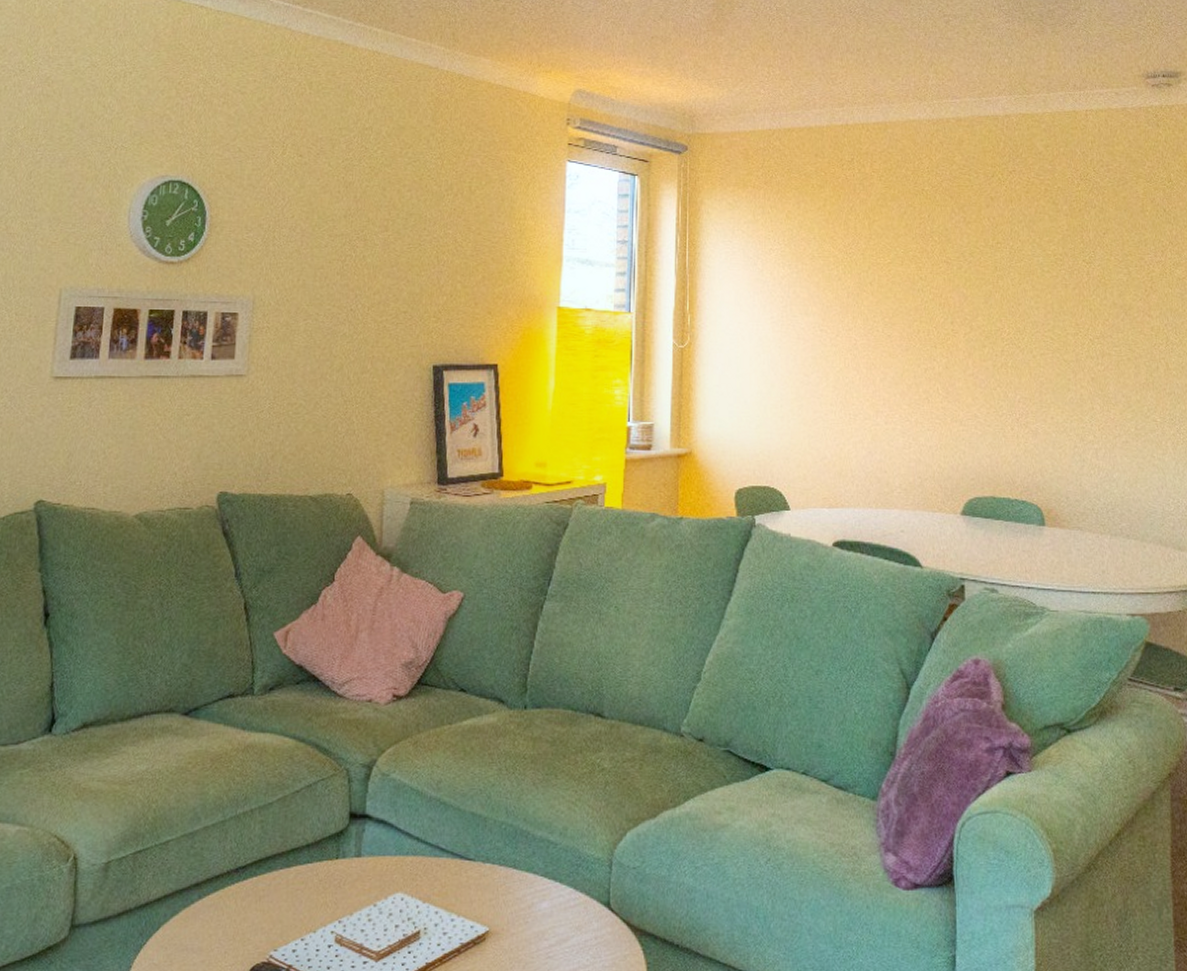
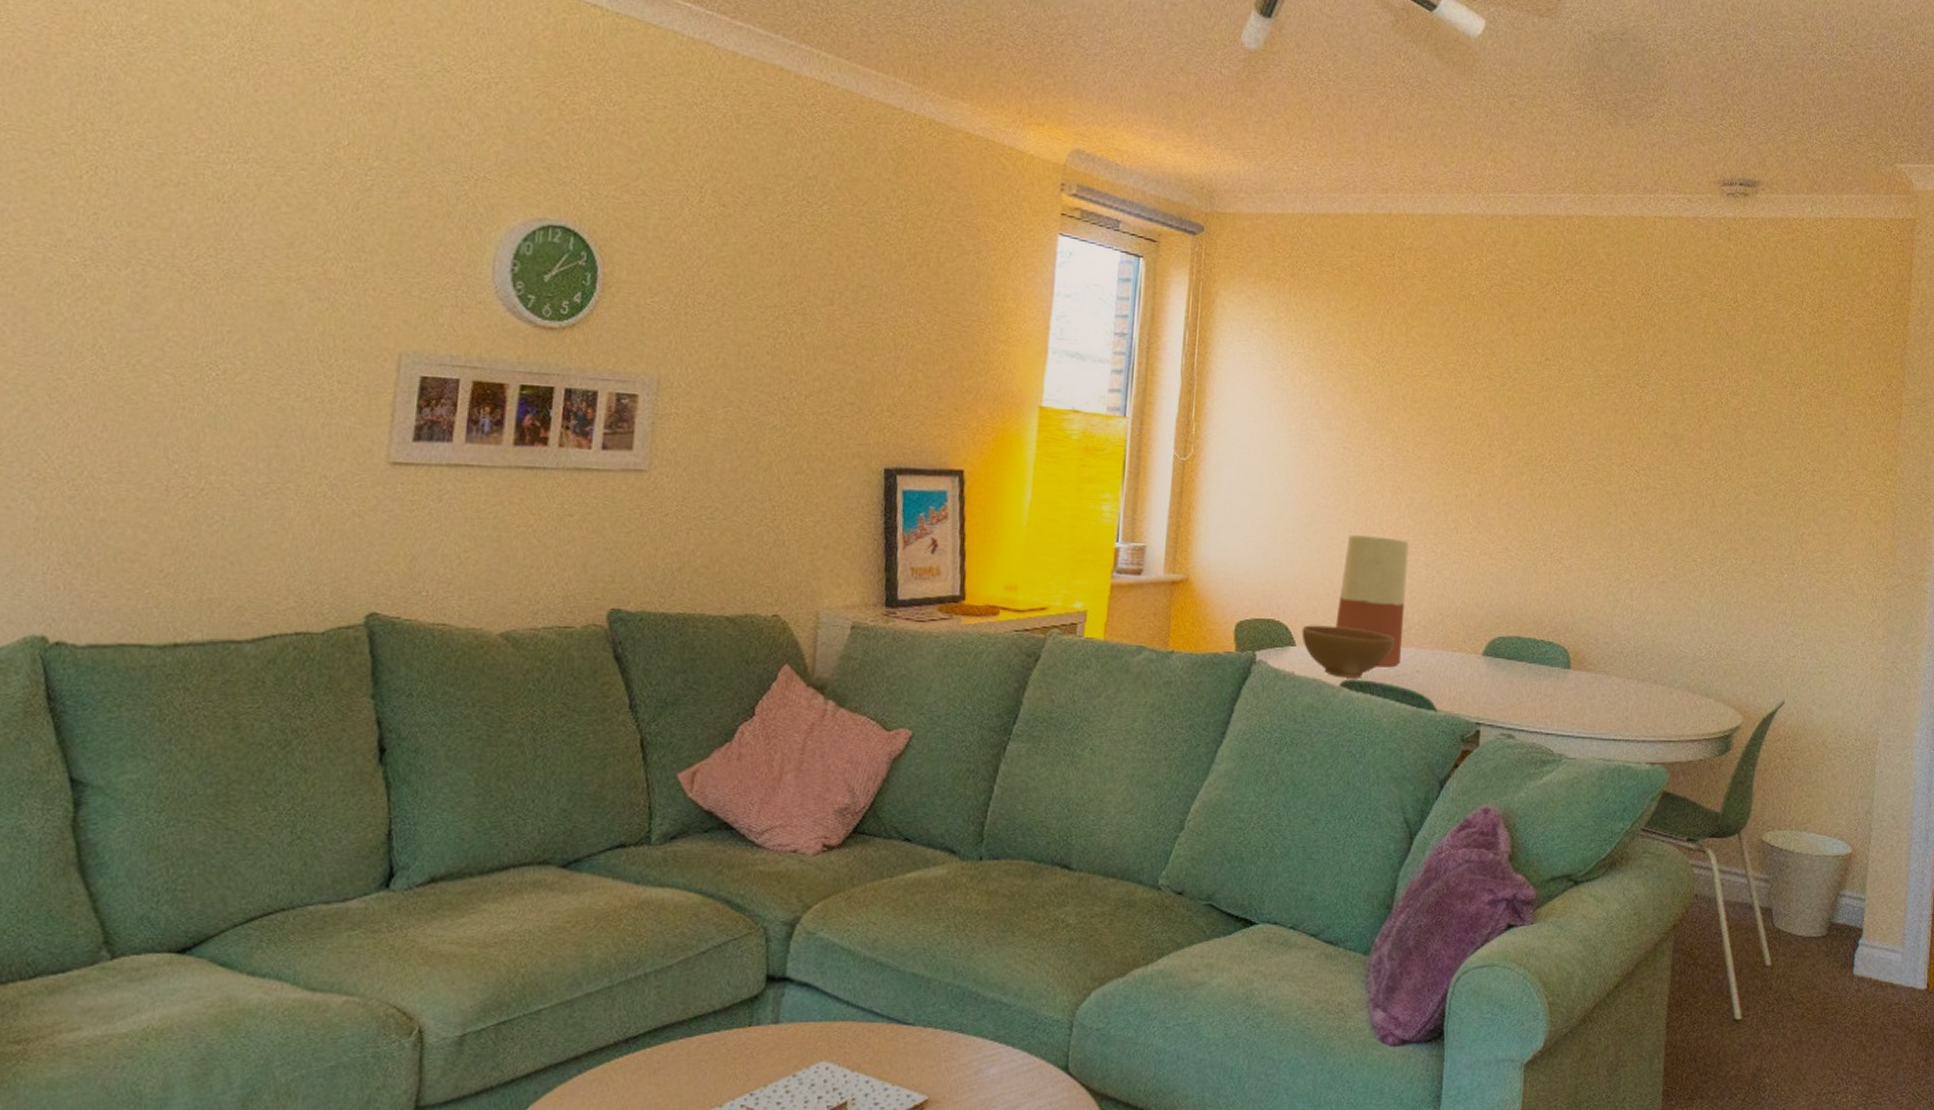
bowl: none [795,491,879,539] -> present [1301,625,1394,678]
vase: none [824,408,887,528] -> present [1335,535,1409,668]

